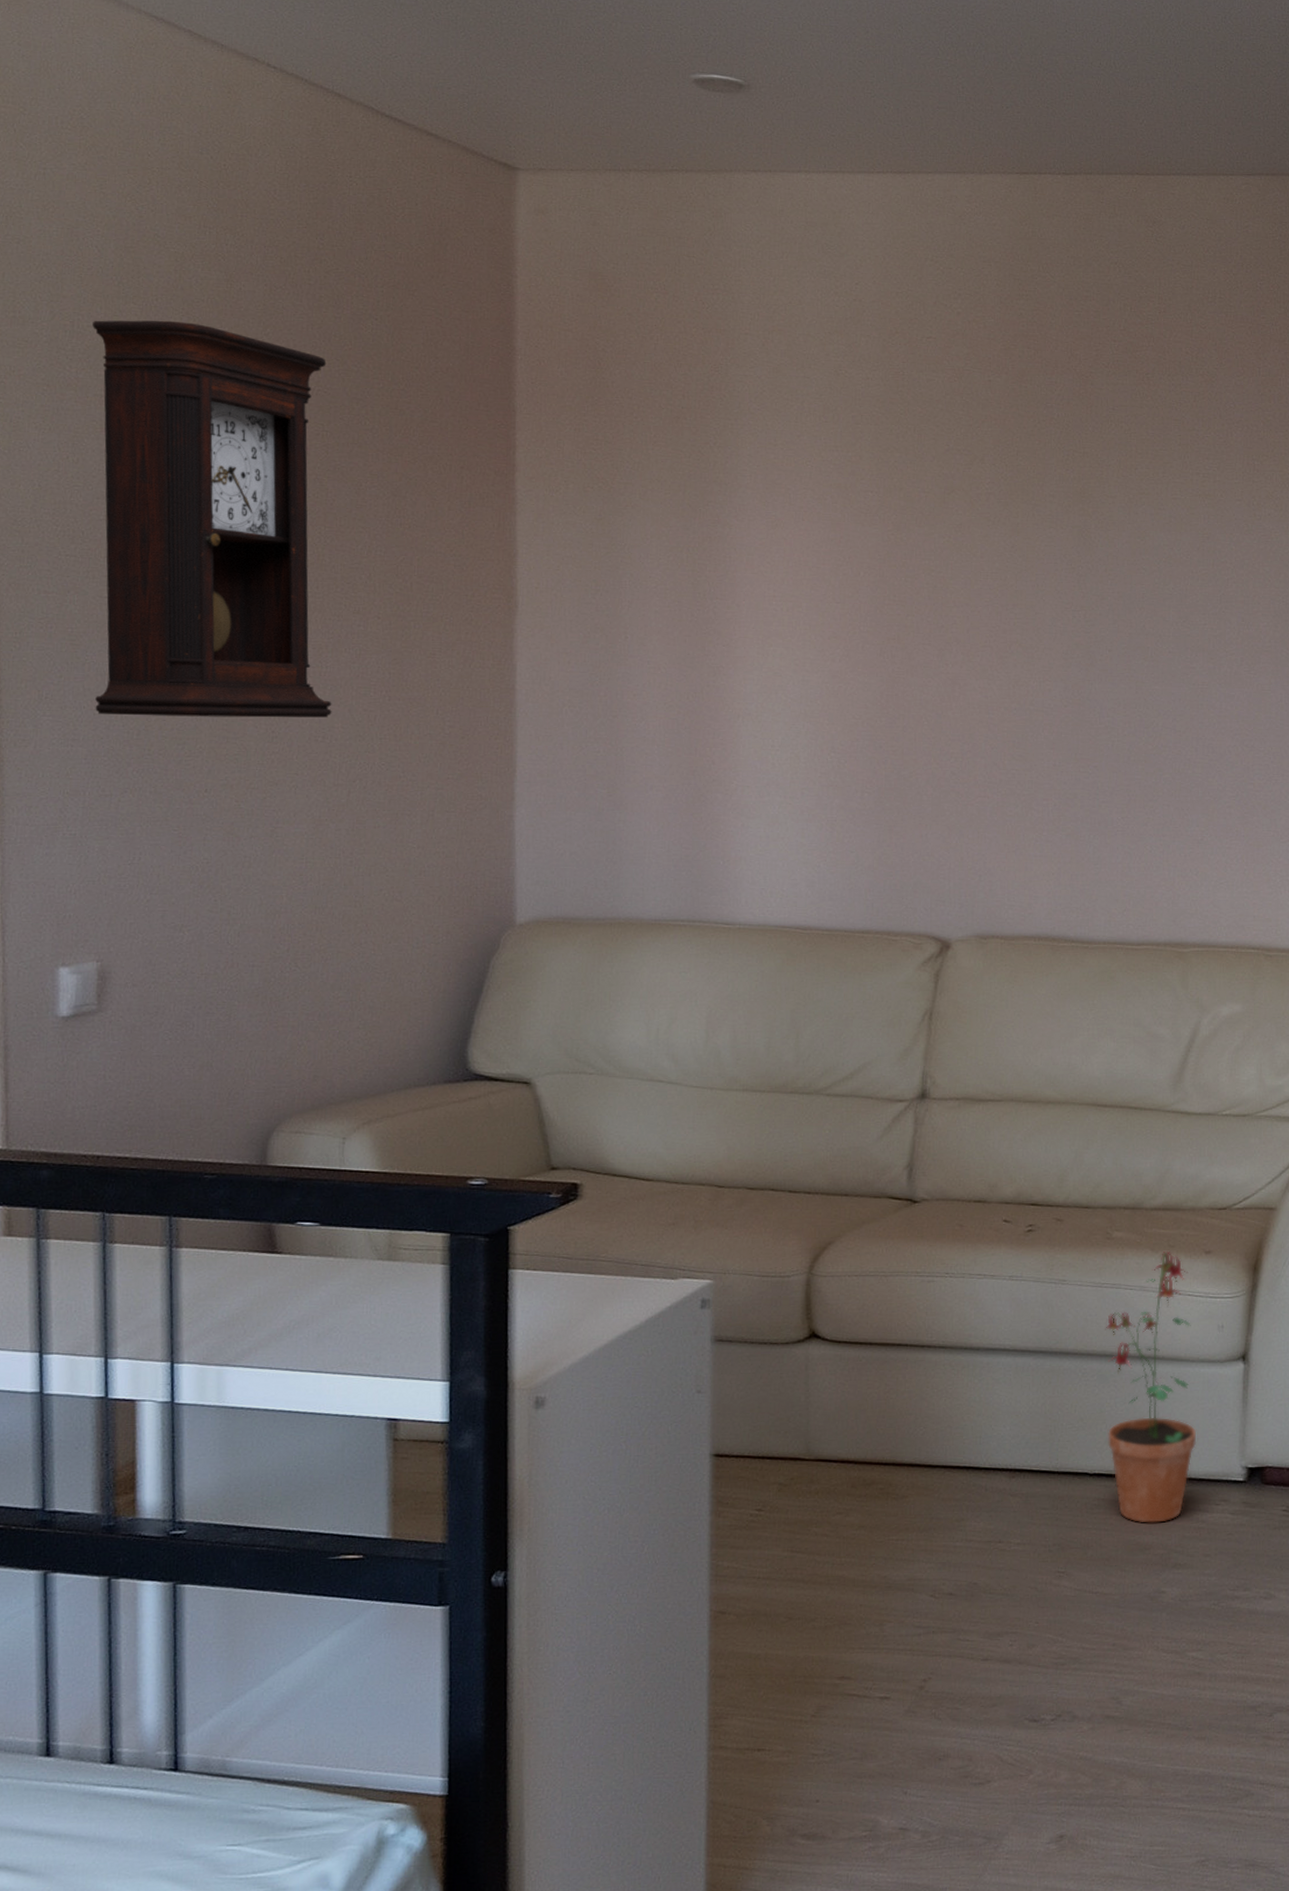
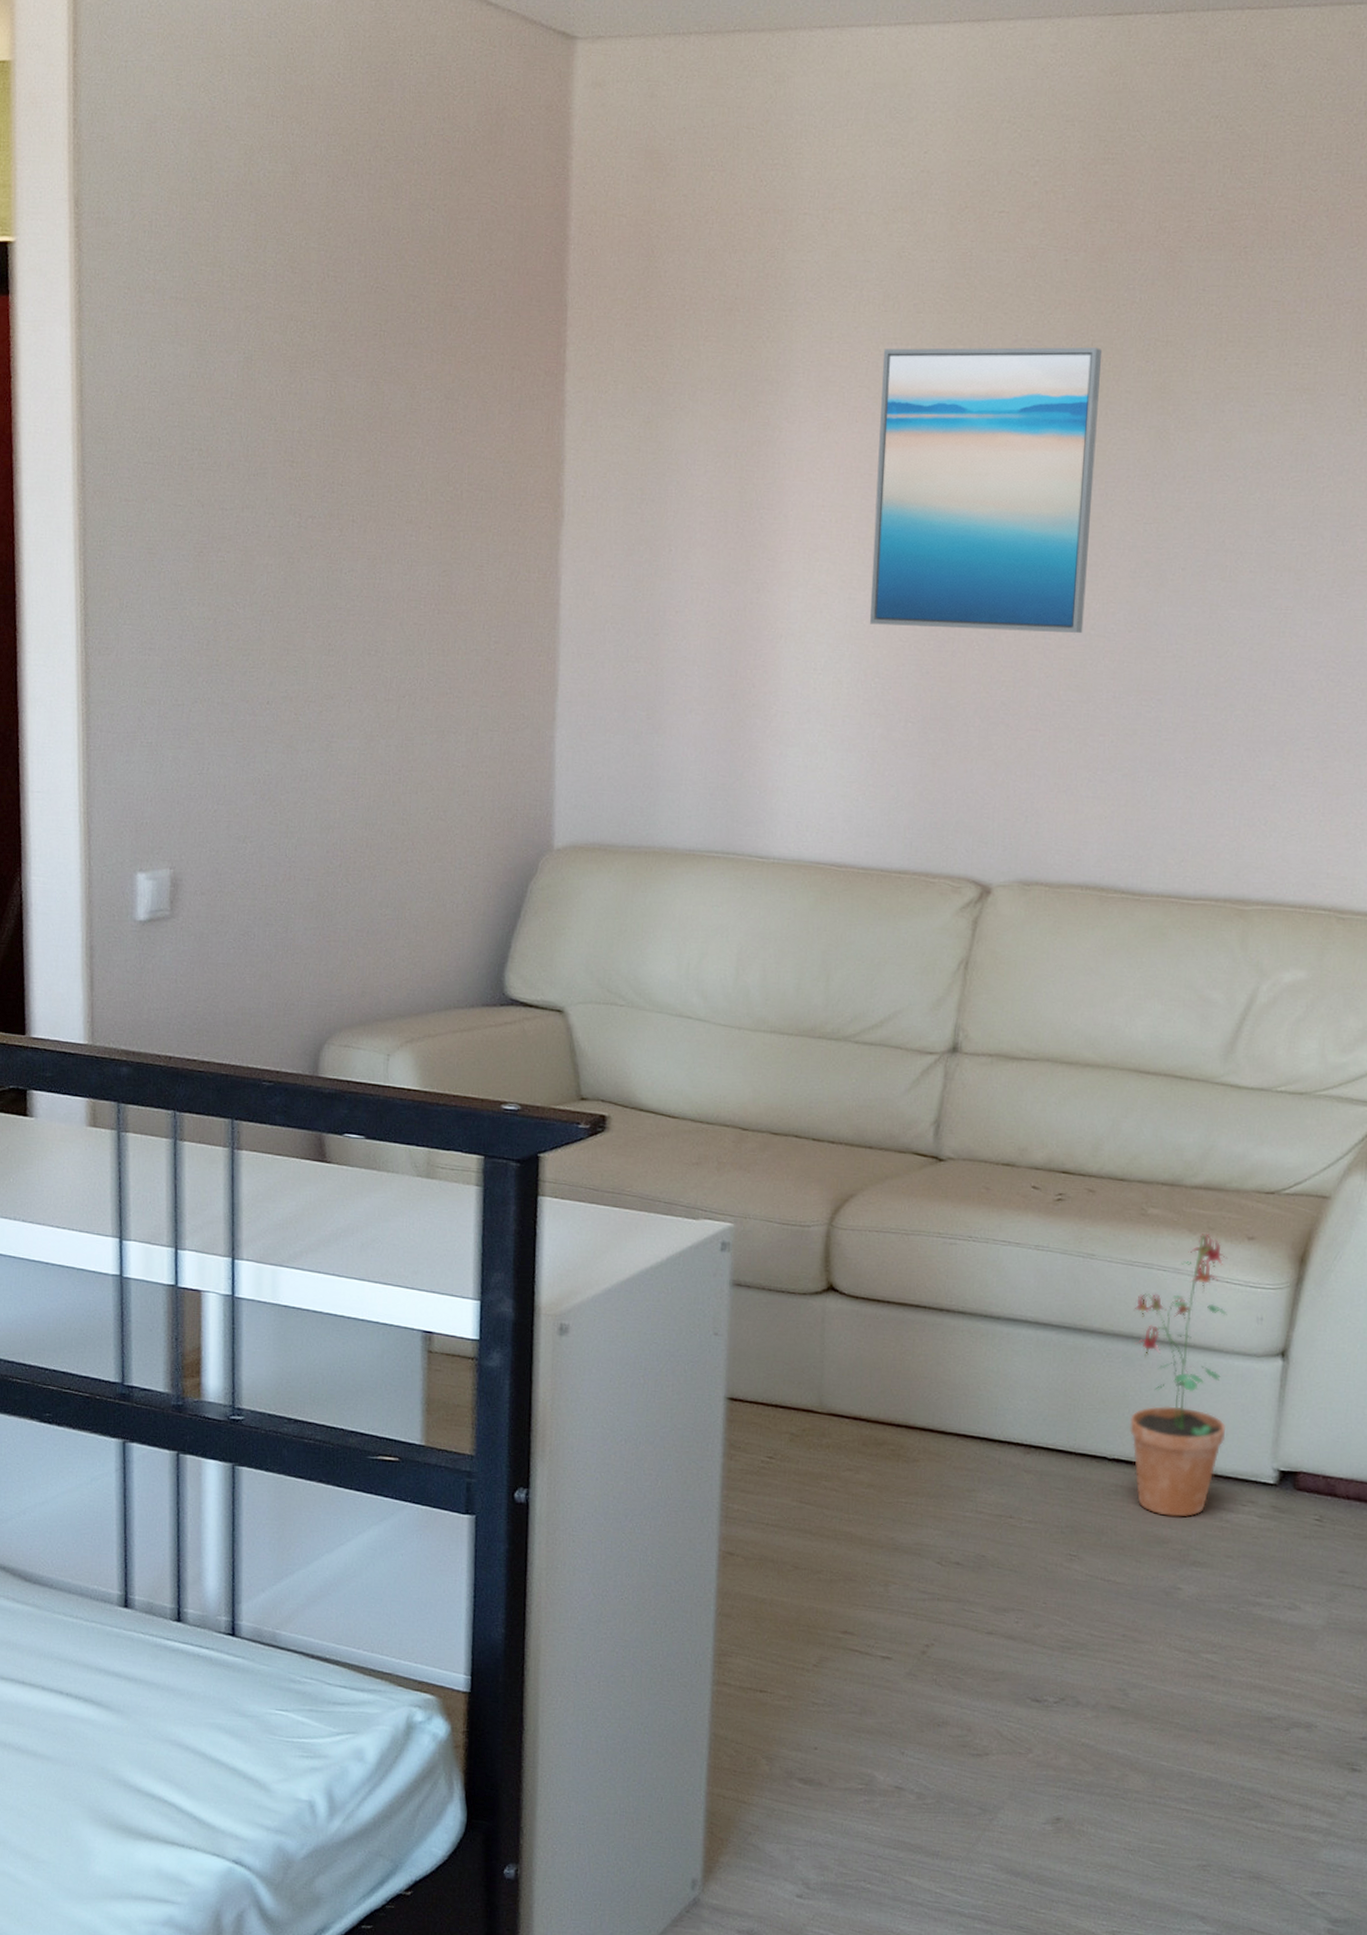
pendulum clock: present [93,320,332,718] -> none [169,217,385,631]
wall art: none [823,455,1027,708] -> present [869,347,1103,633]

